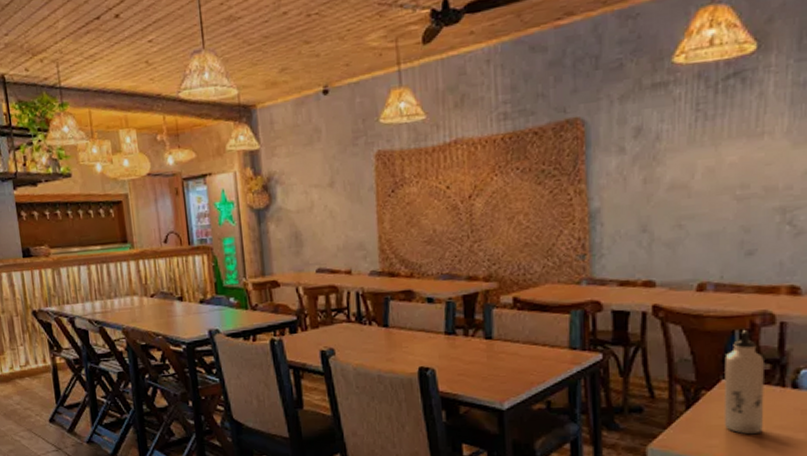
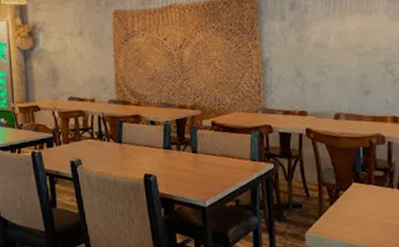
water bottle: present [723,330,764,435] -> none [354,147,381,223]

